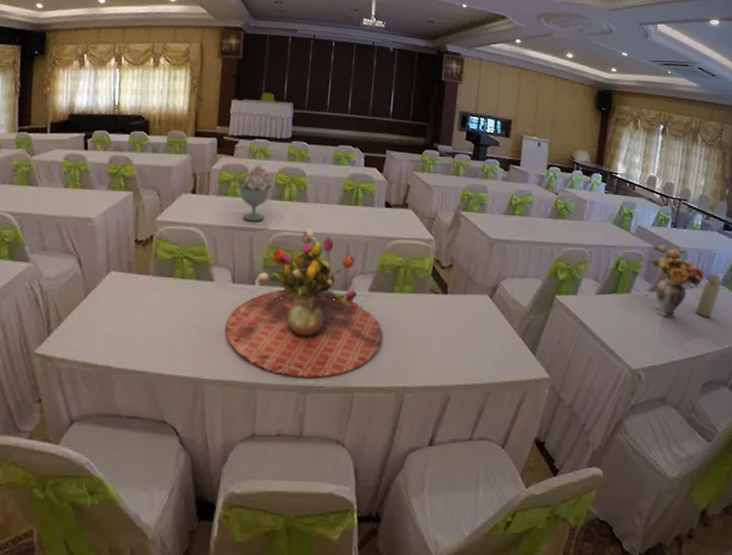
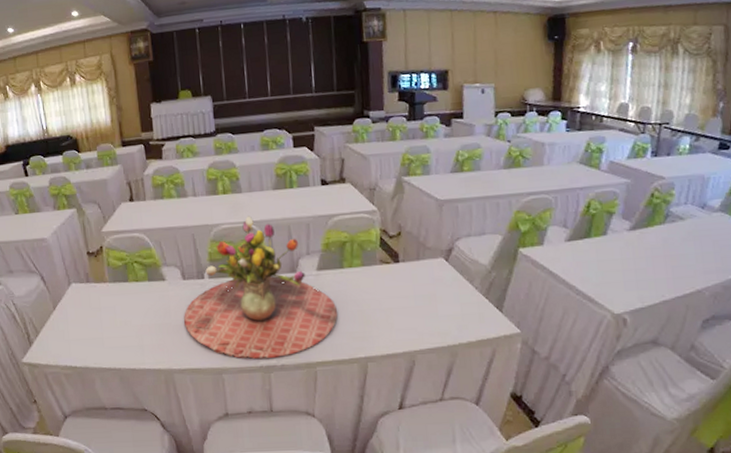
bouquet: present [237,163,274,222] -> none [170,162,206,220]
flower arrangement: present [647,243,704,318] -> none [625,176,697,256]
bottle: present [696,273,721,317] -> none [688,200,719,250]

